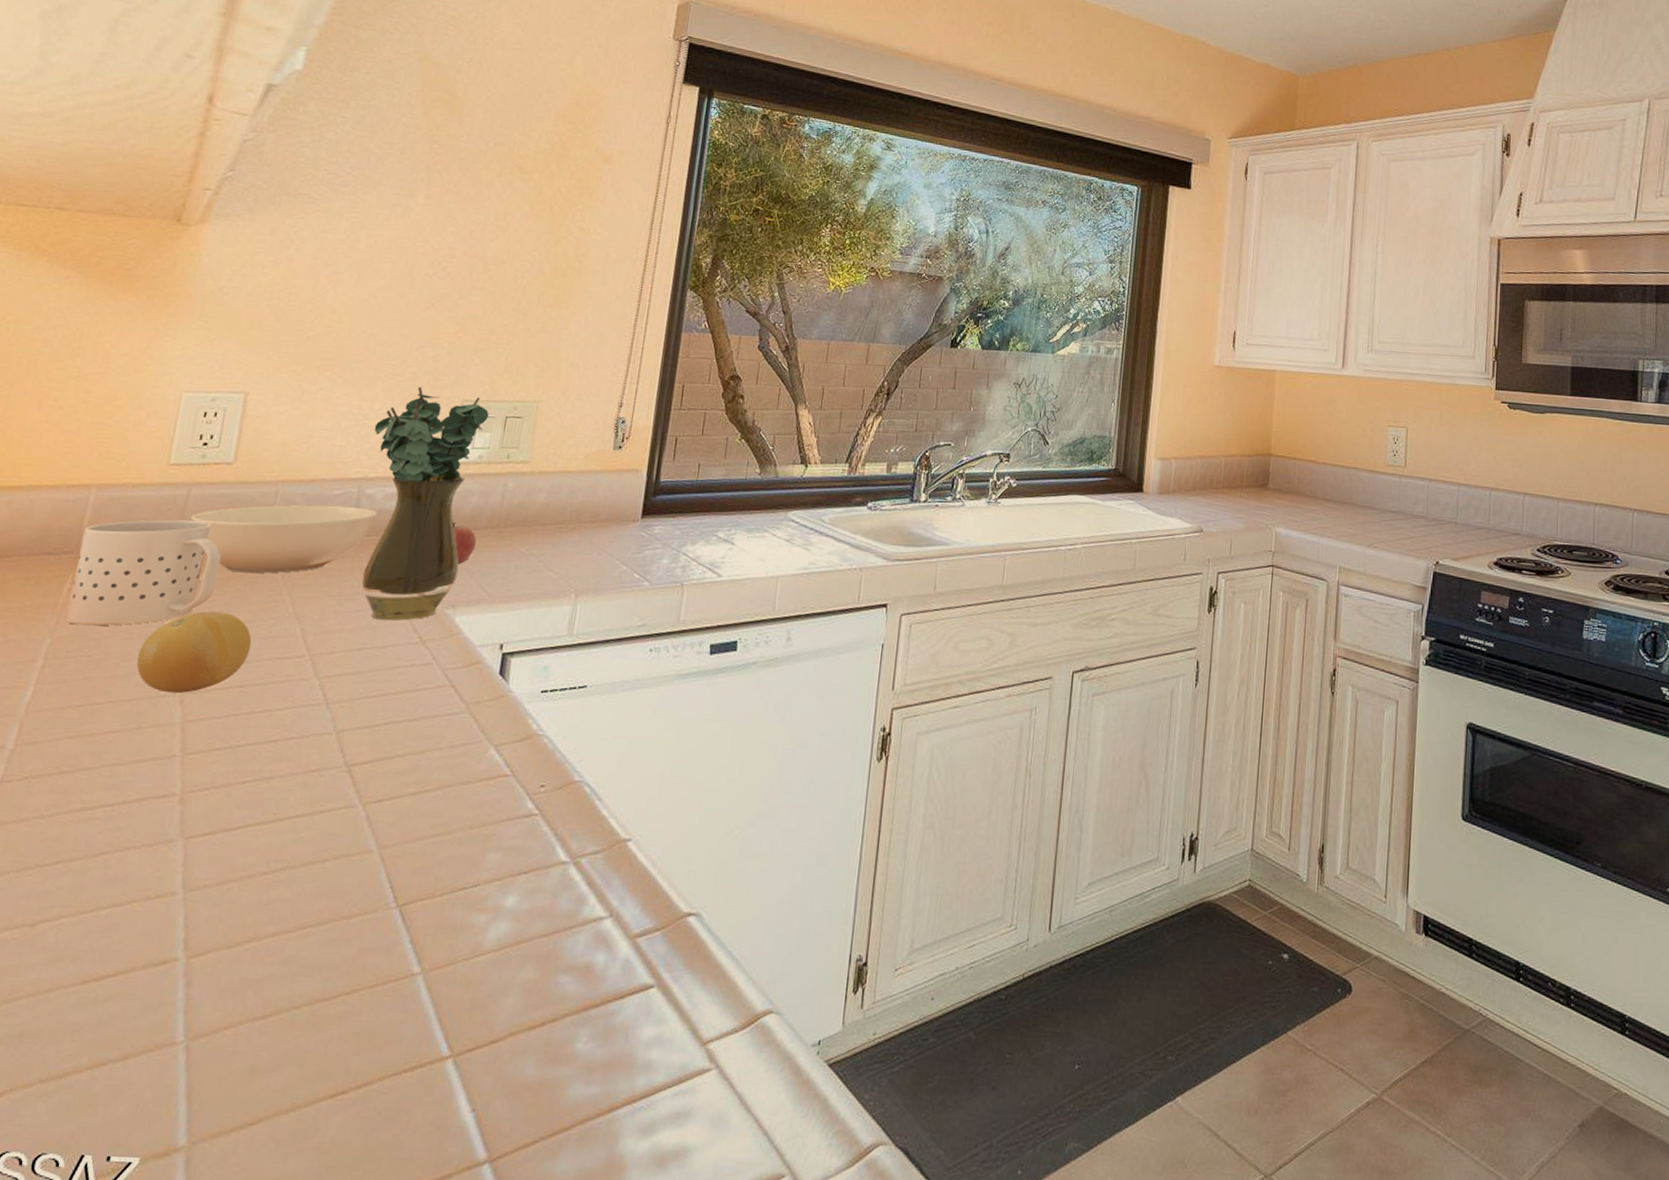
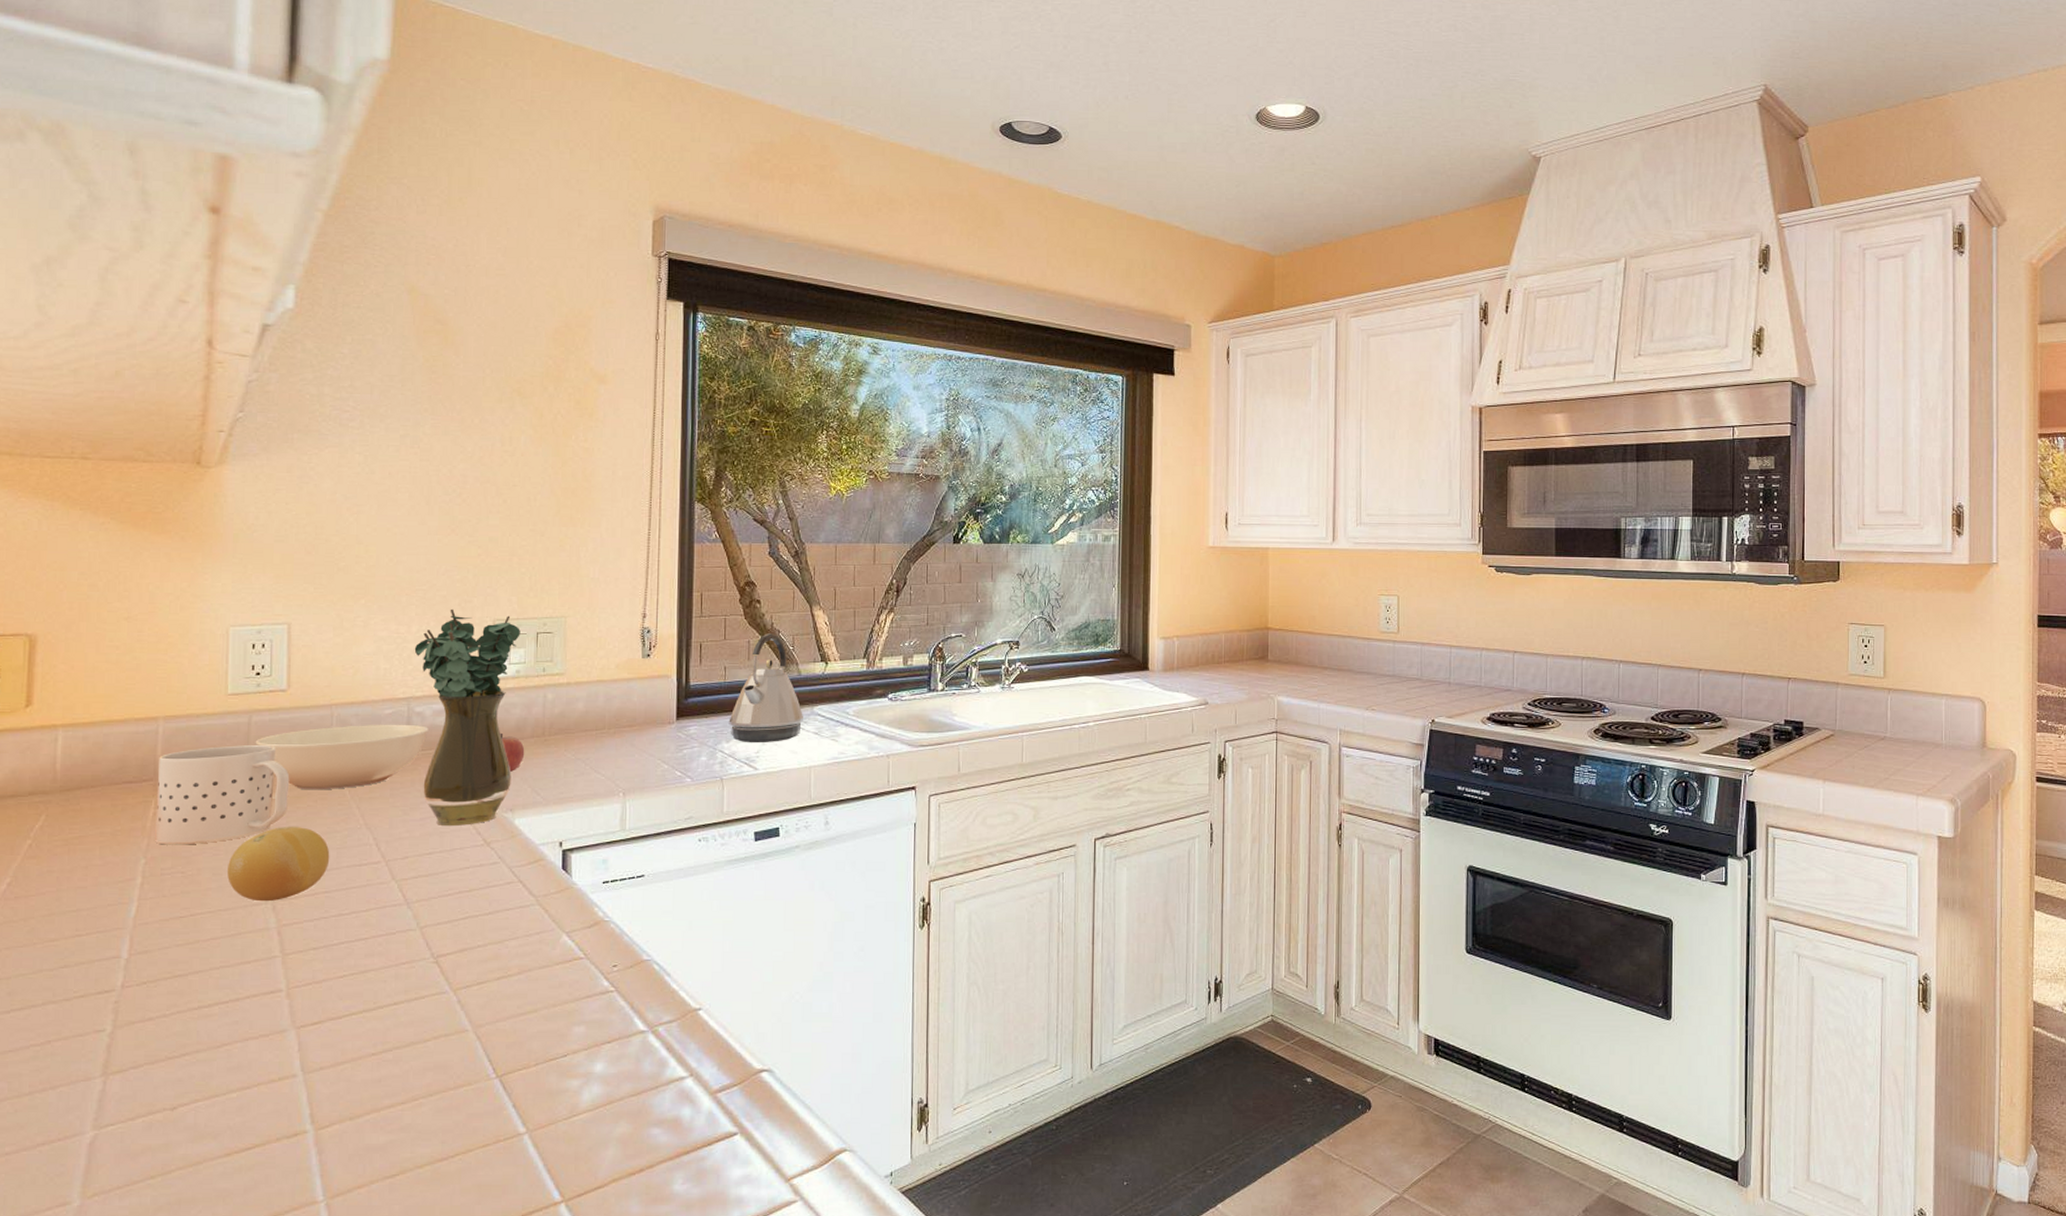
kettle: none [696,431,777,549] -> present [729,633,804,743]

